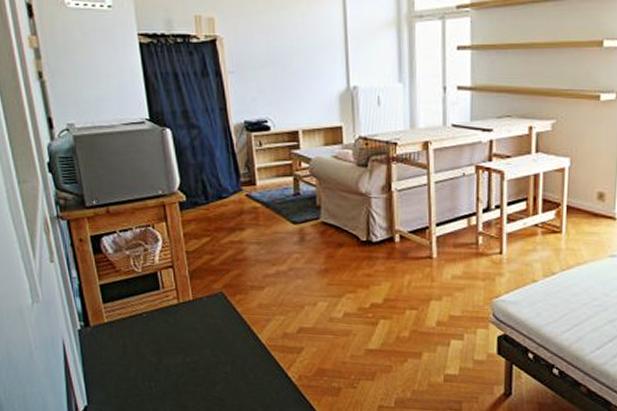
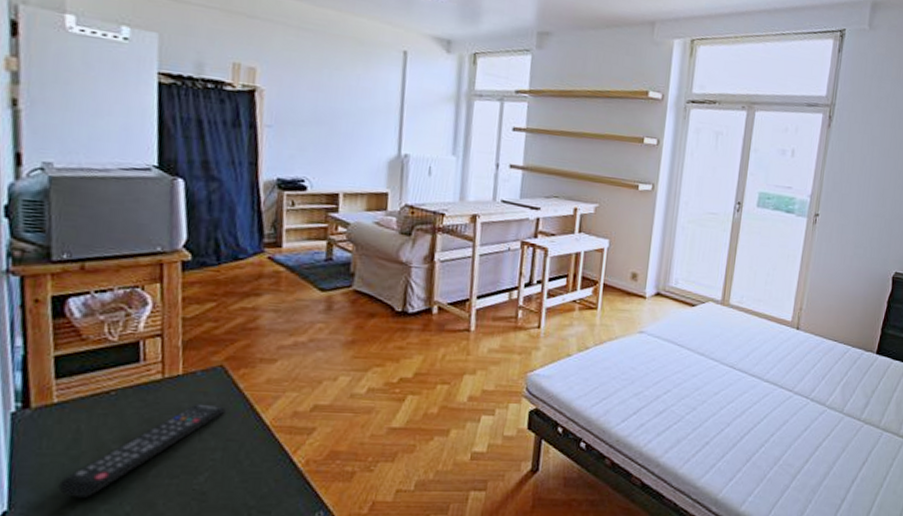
remote control: none [118,325,229,399] -> present [58,403,226,497]

